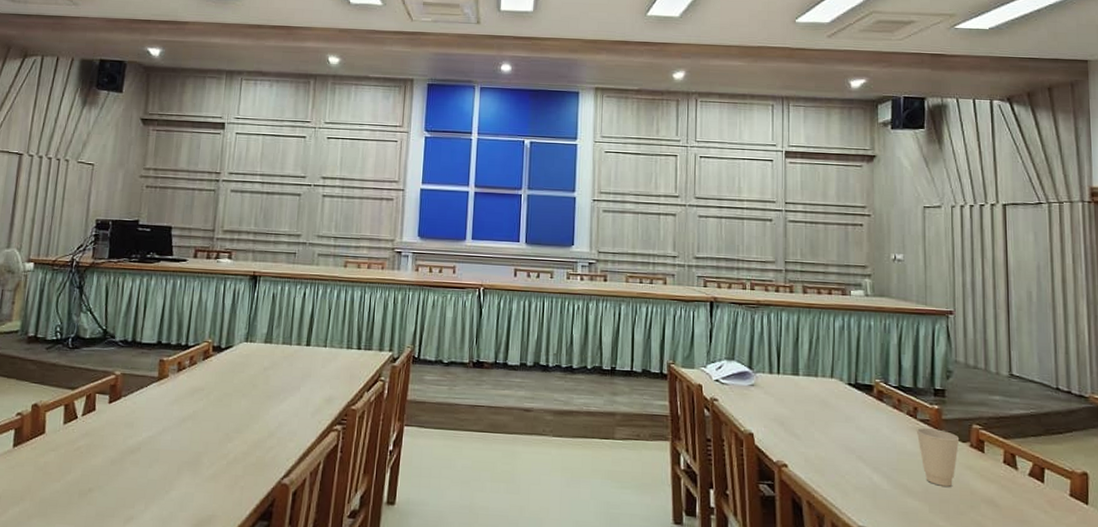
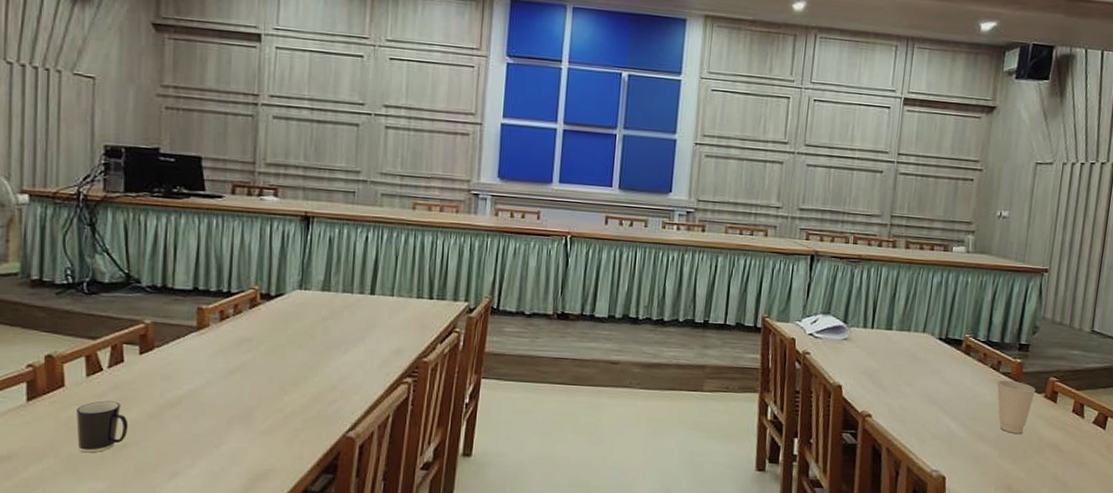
mug: none [50,447,94,497] -> present [76,401,129,453]

